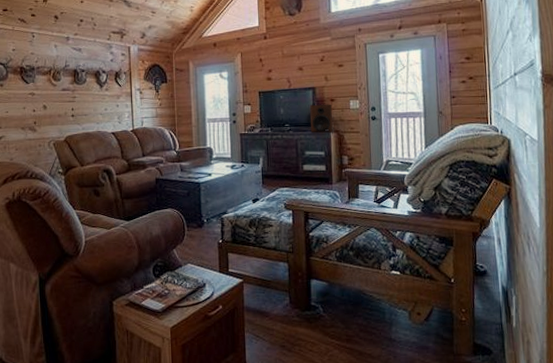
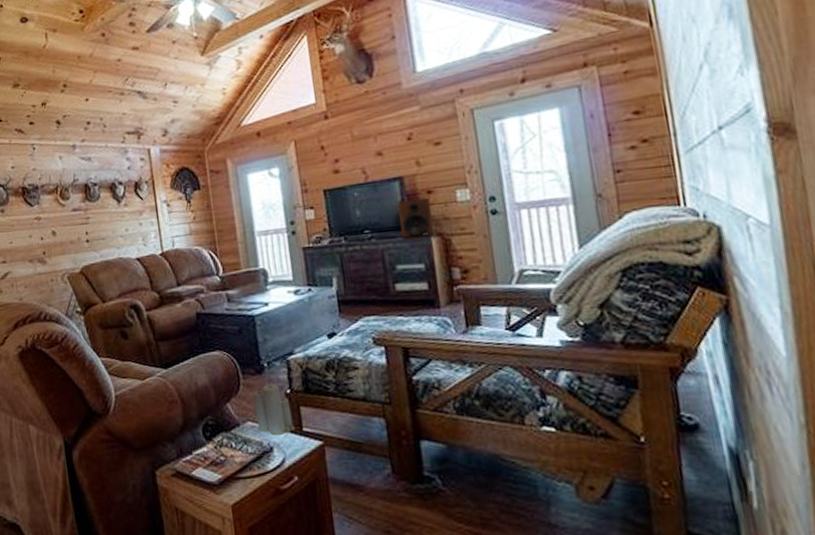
candle: none [194,234,223,275] -> present [253,382,295,437]

